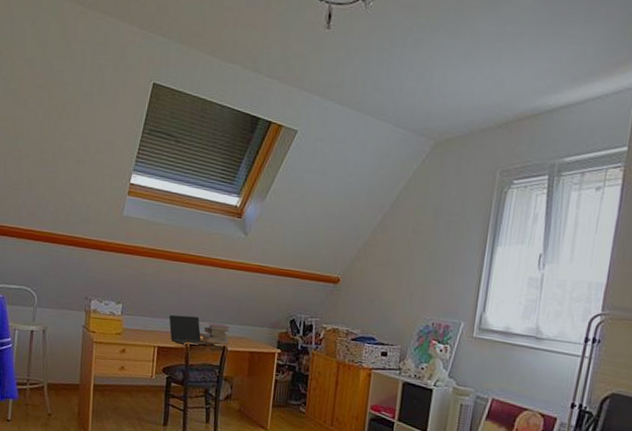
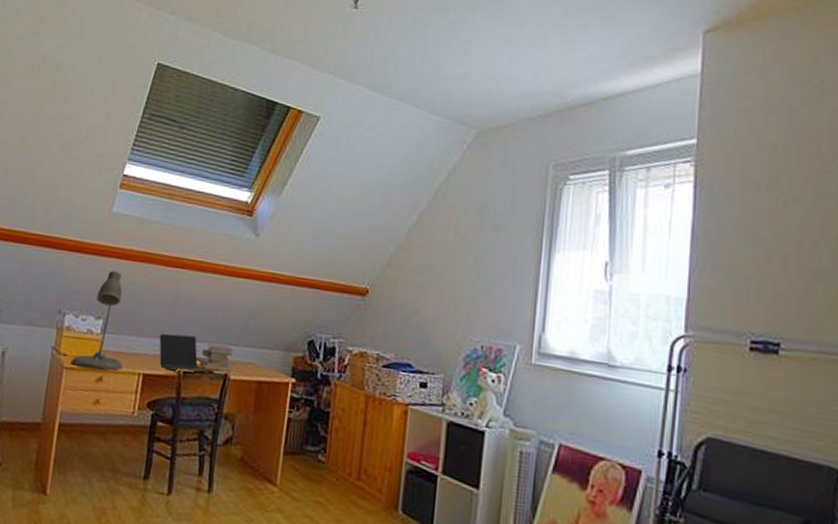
desk lamp: none [99,264,140,344] -> present [72,271,123,371]

